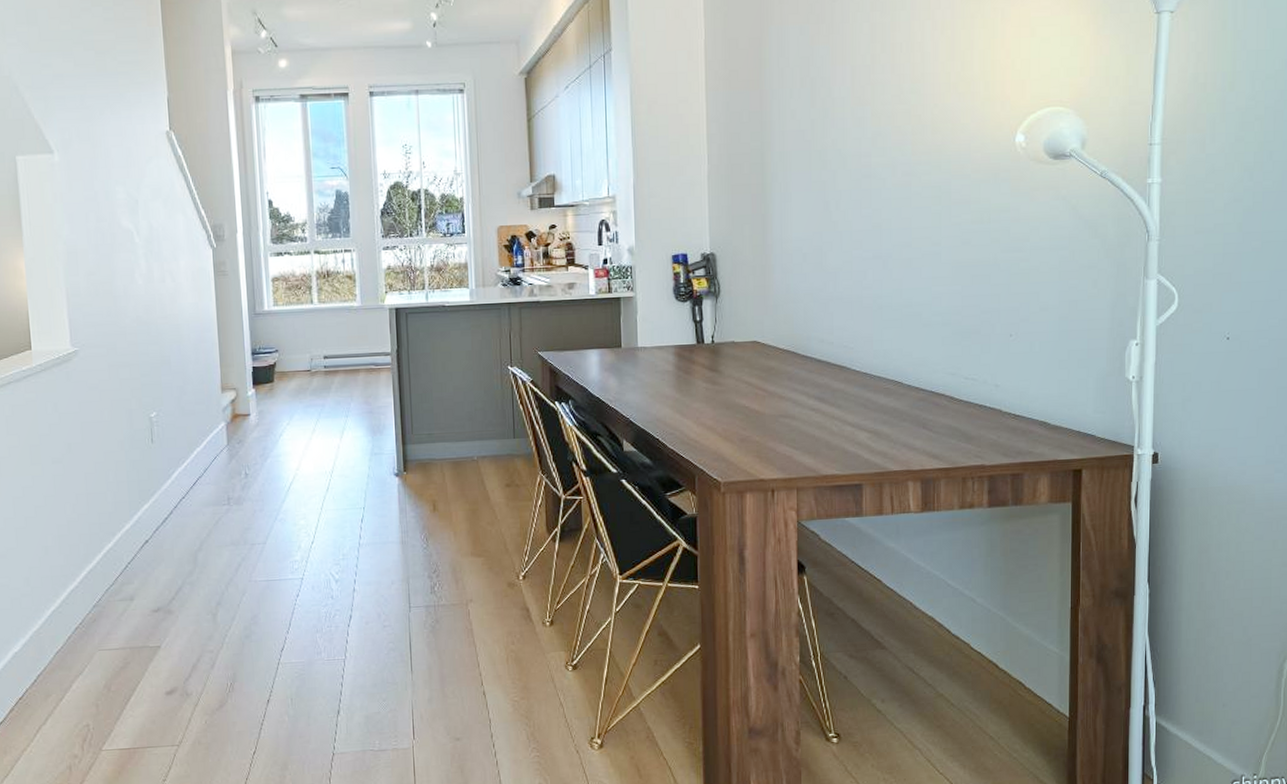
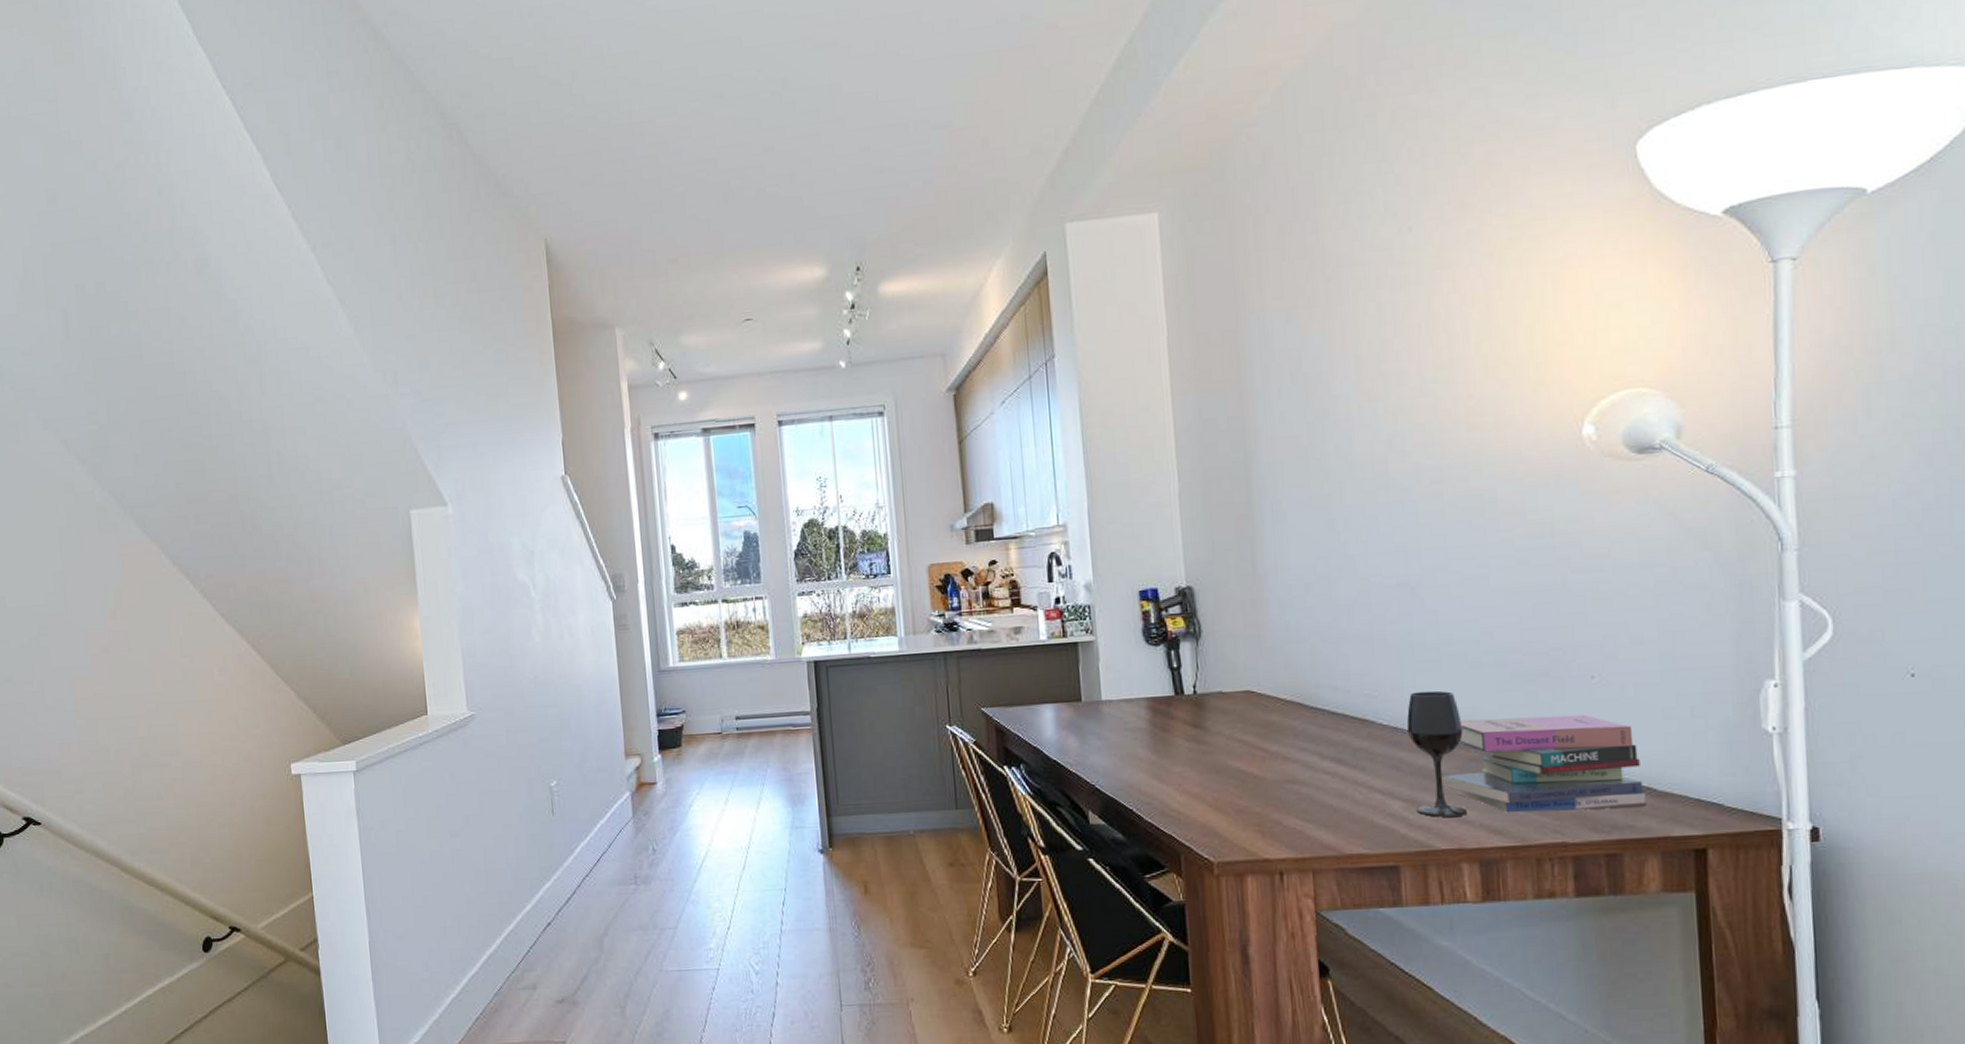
wine glass: none [873,344,915,445] -> present [1406,690,1467,818]
books: none [897,364,1042,442] -> present [1441,714,1646,813]

